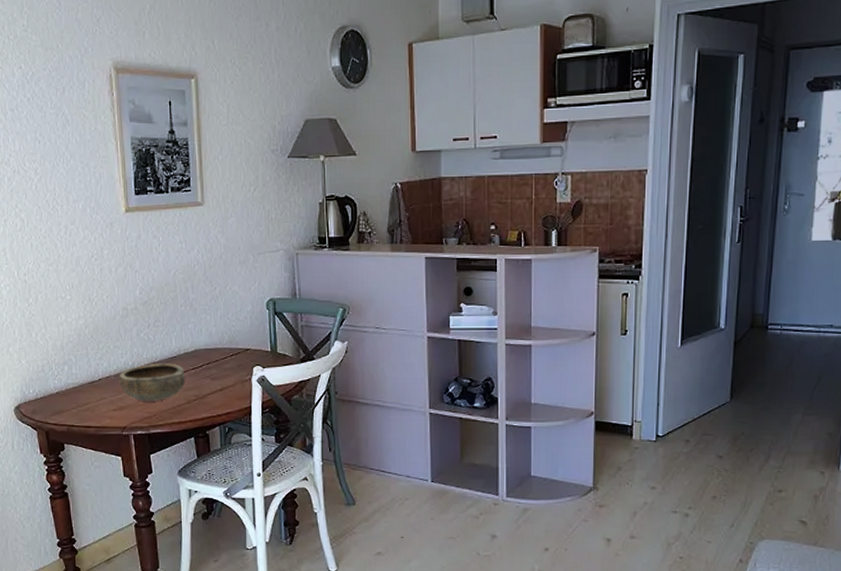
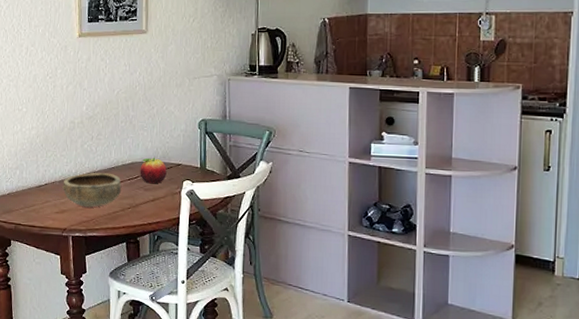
fruit: none [205,344,234,372] -> present [140,158,167,184]

